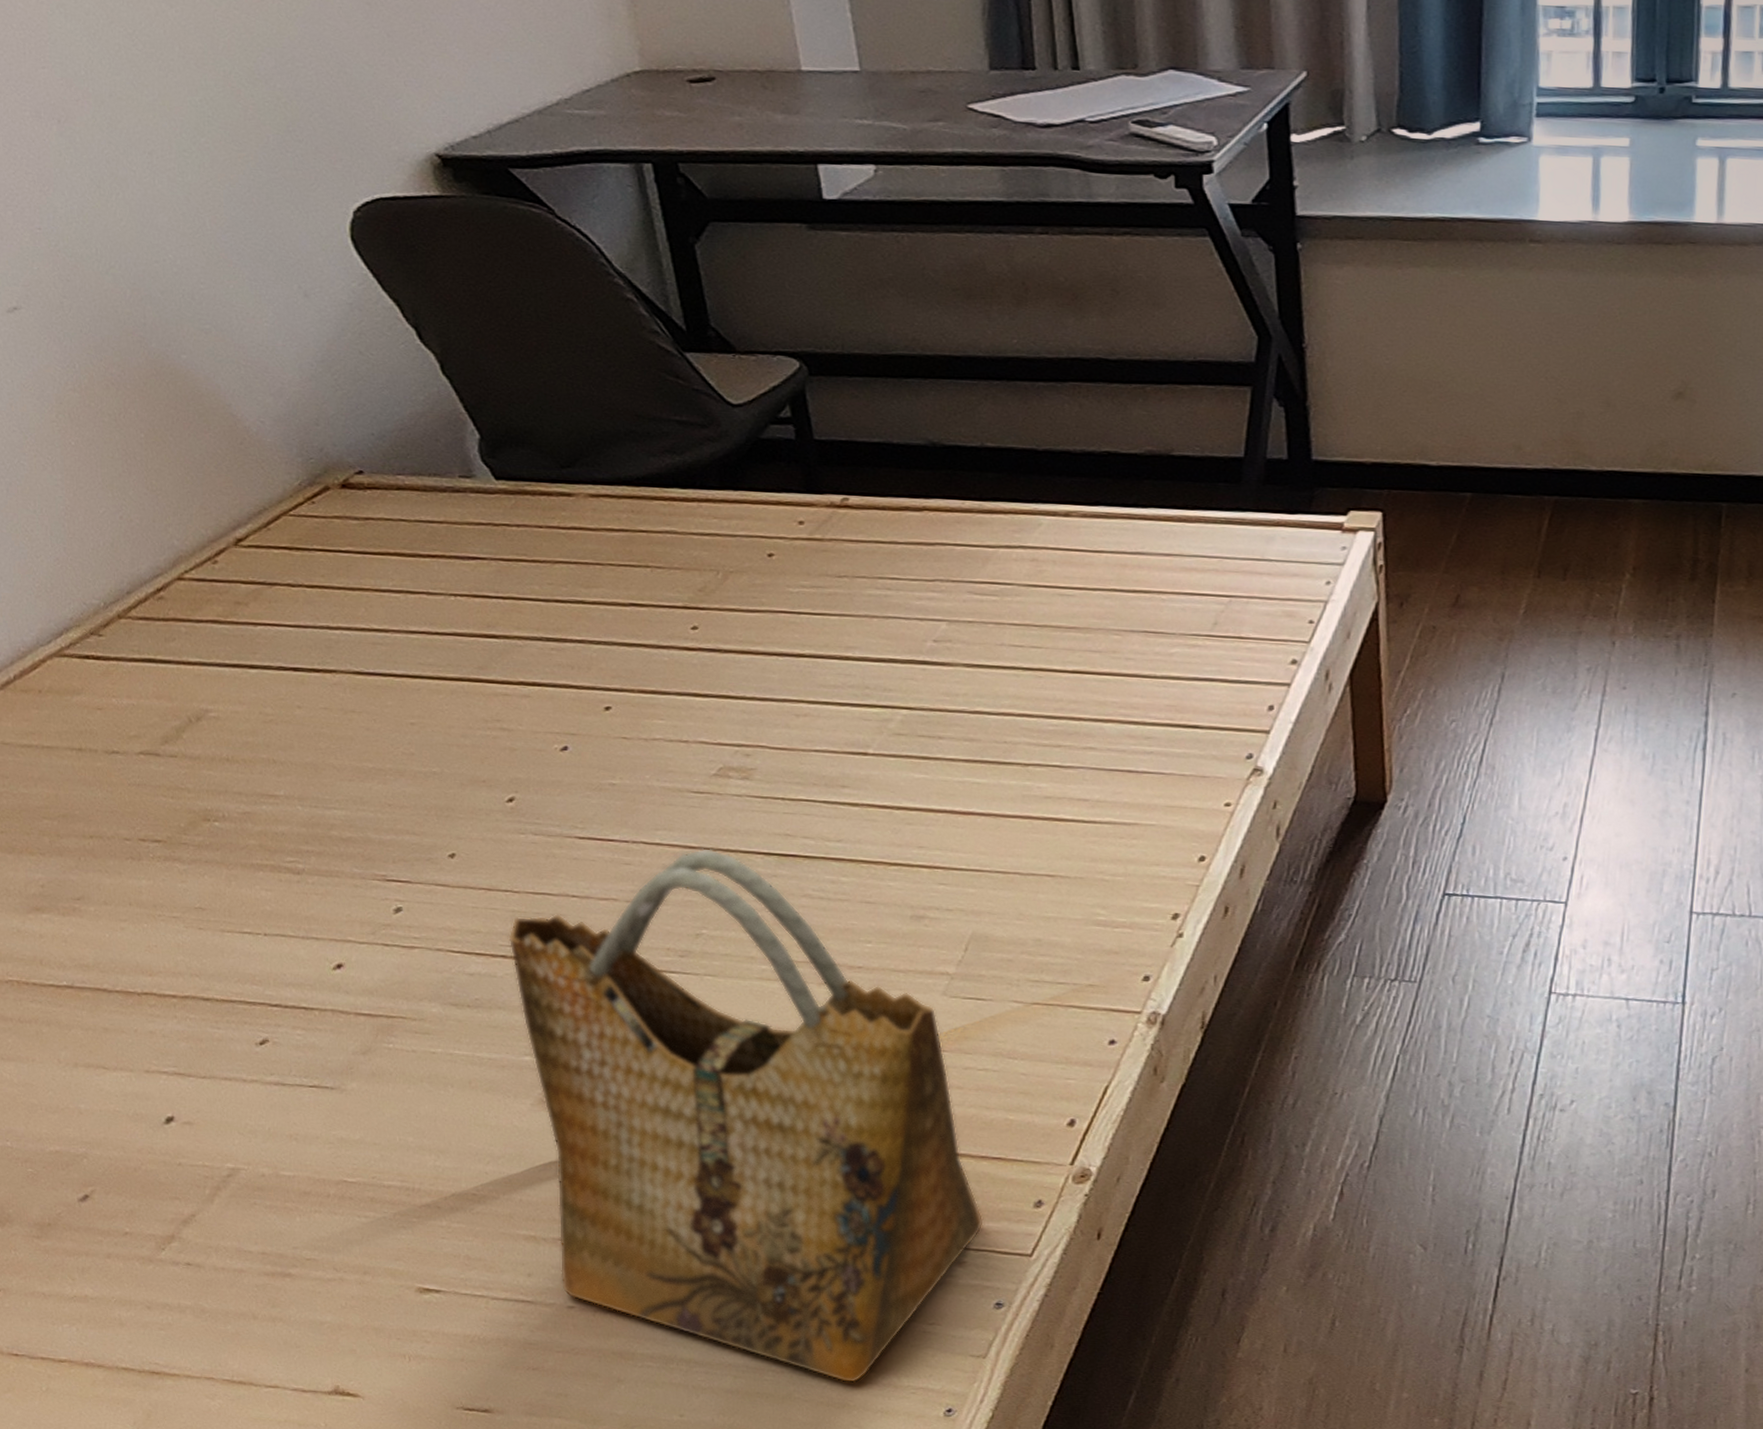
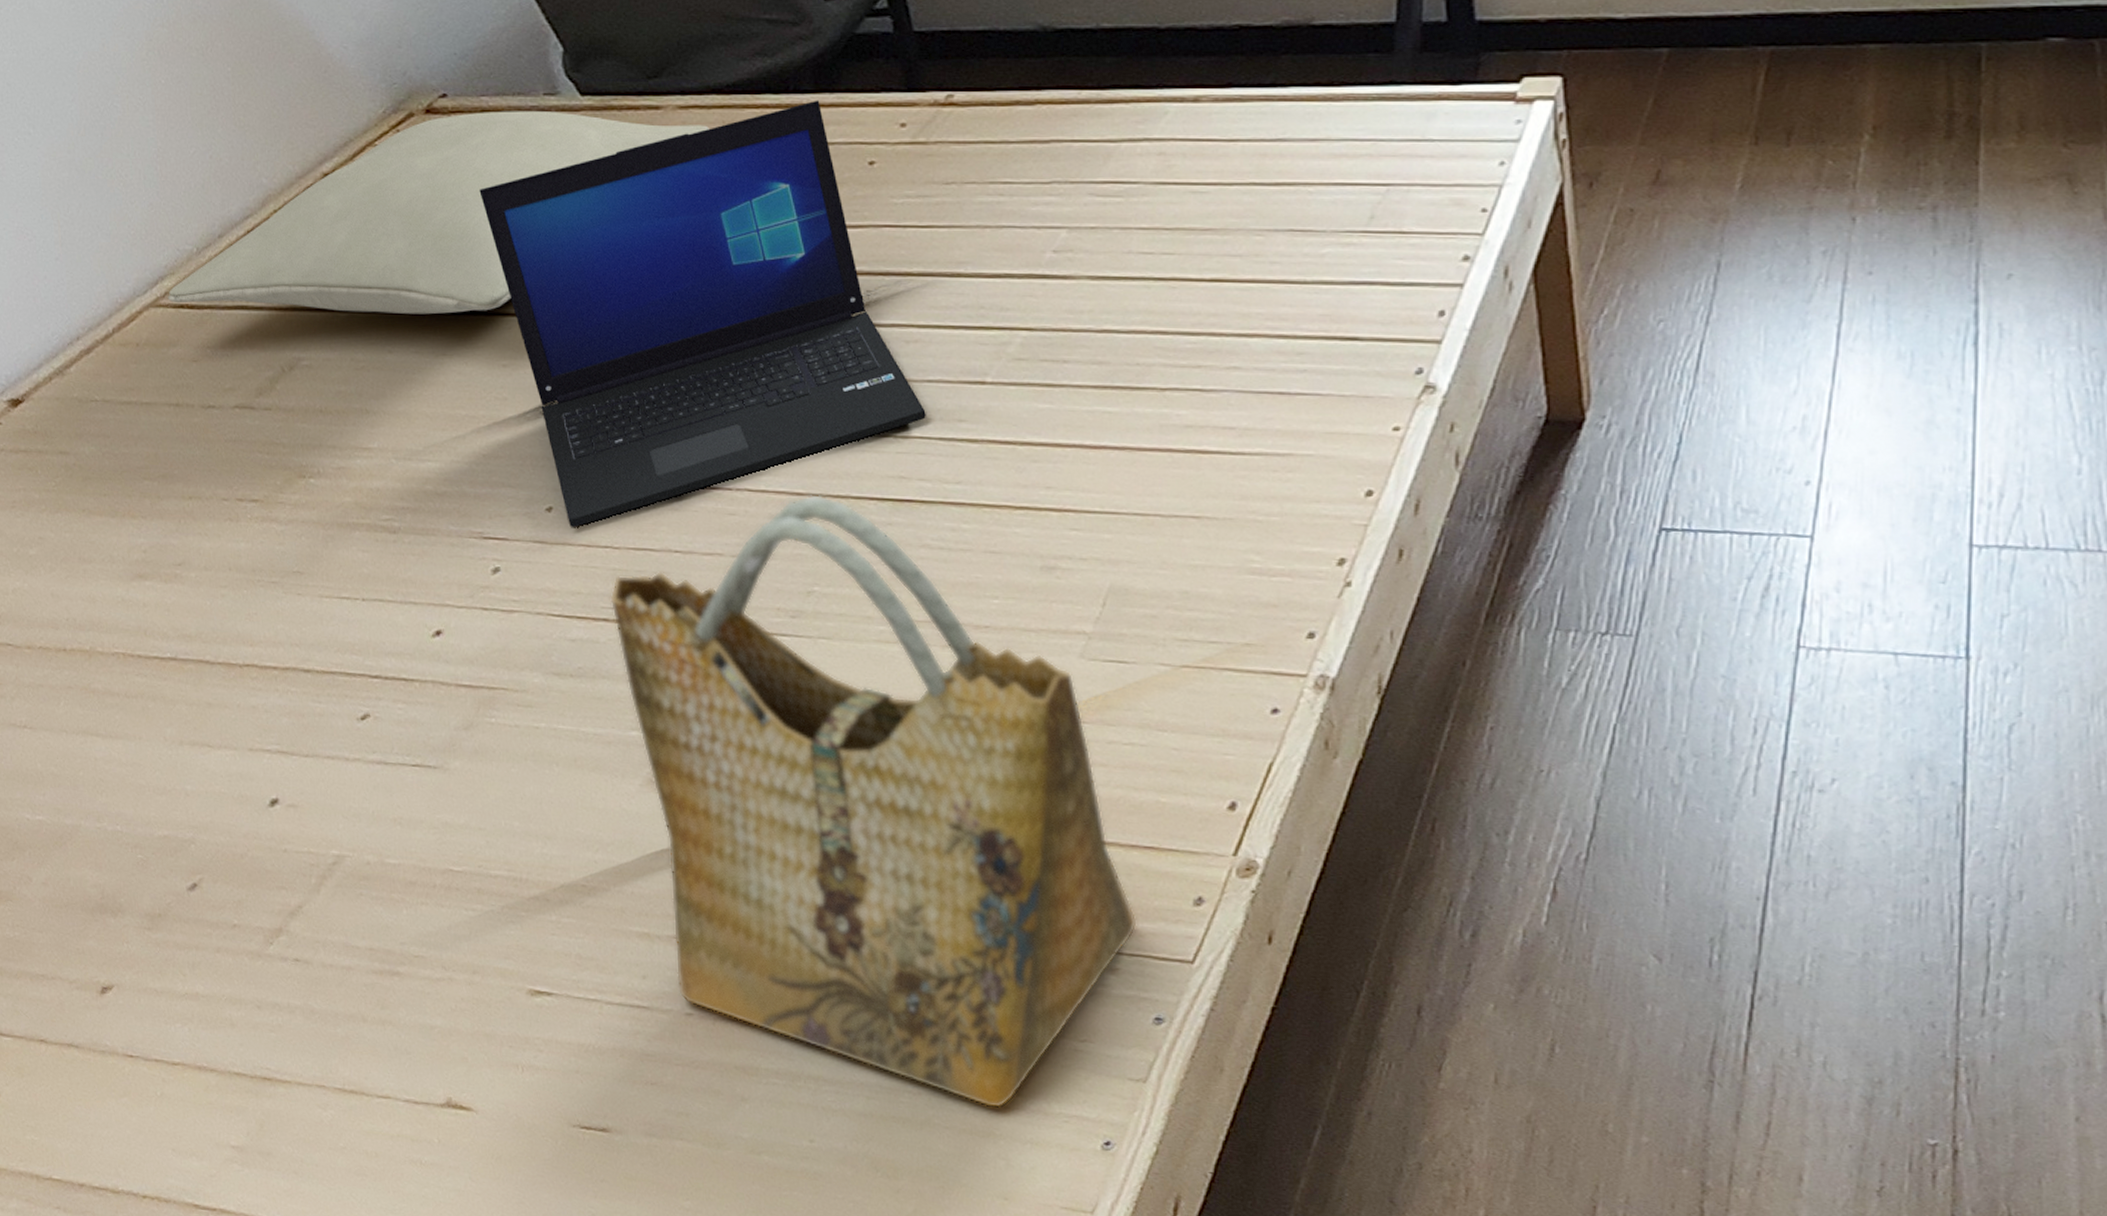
pillow: none [72,489,619,674] -> present [167,111,709,315]
laptop: none [393,496,812,872] -> present [479,100,926,527]

